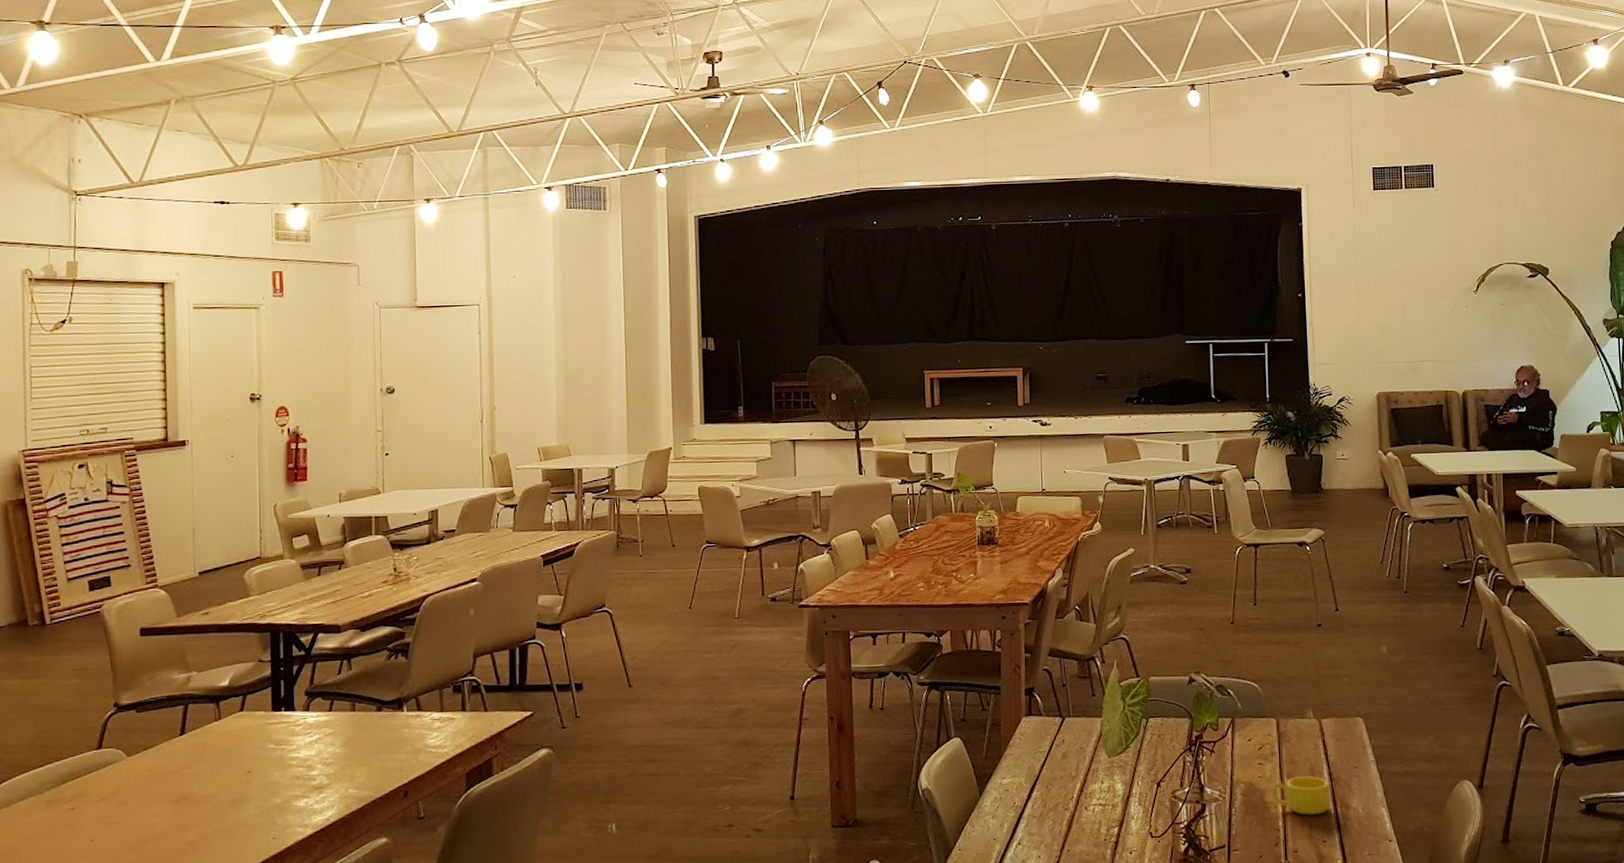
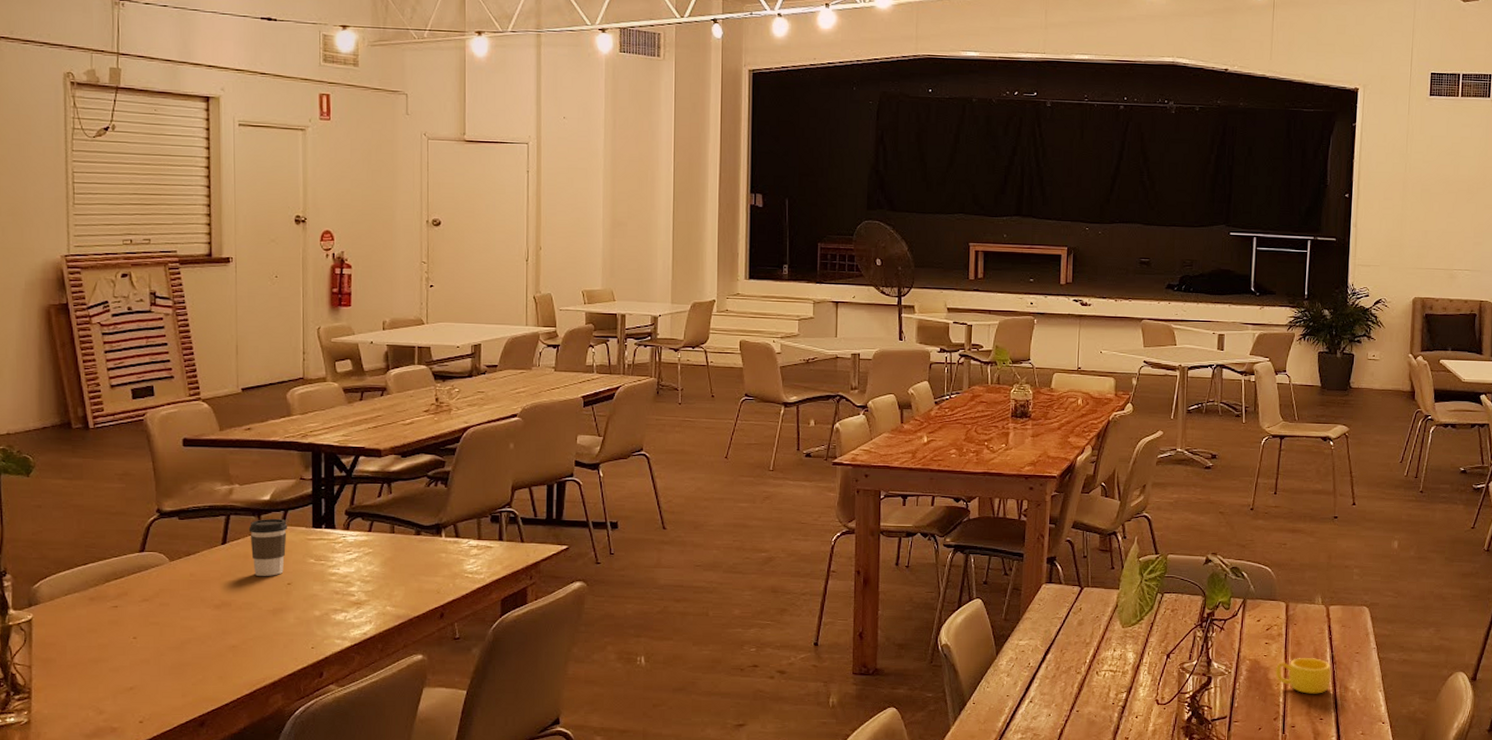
coffee cup: none [207,704,247,766] -> present [248,518,288,576]

